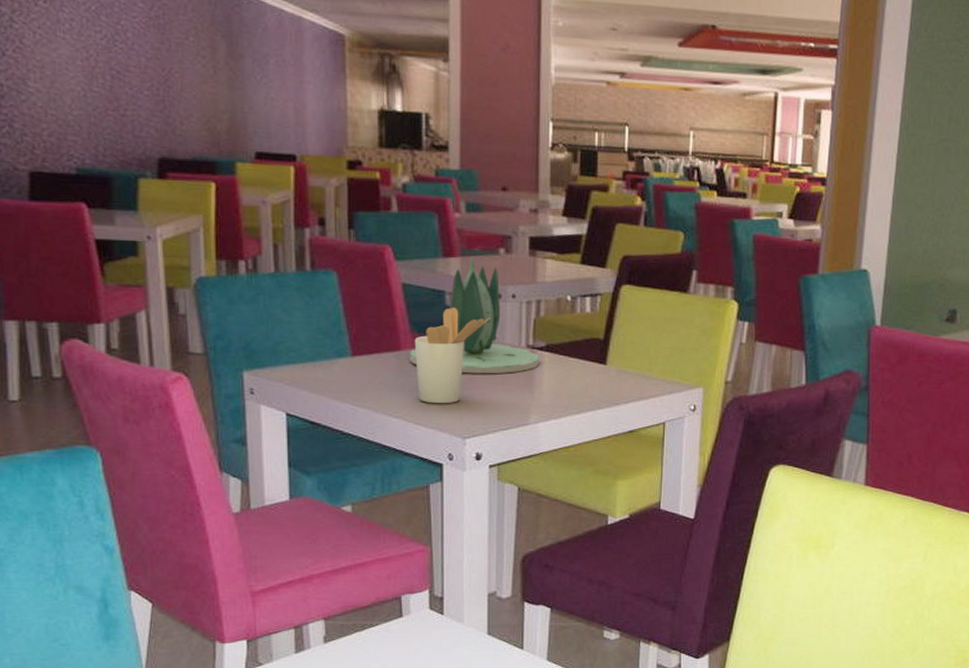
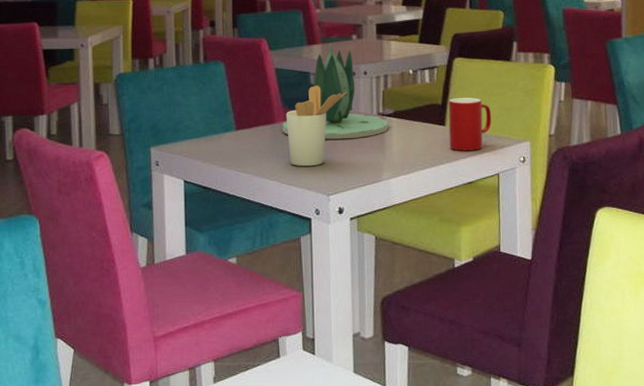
cup: none [610,333,662,395] -> present [448,98,492,151]

